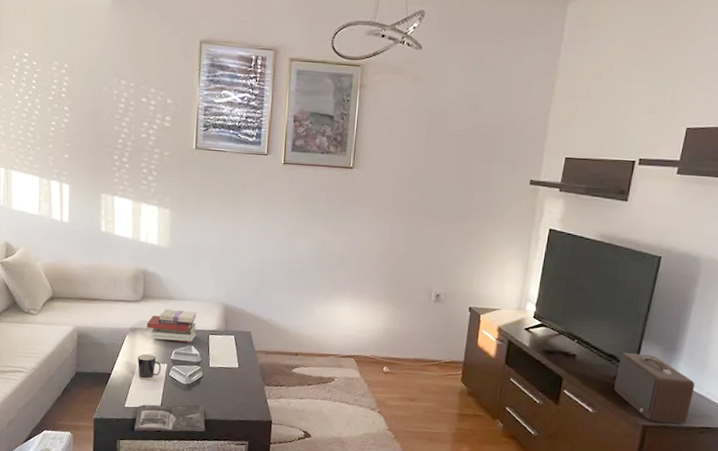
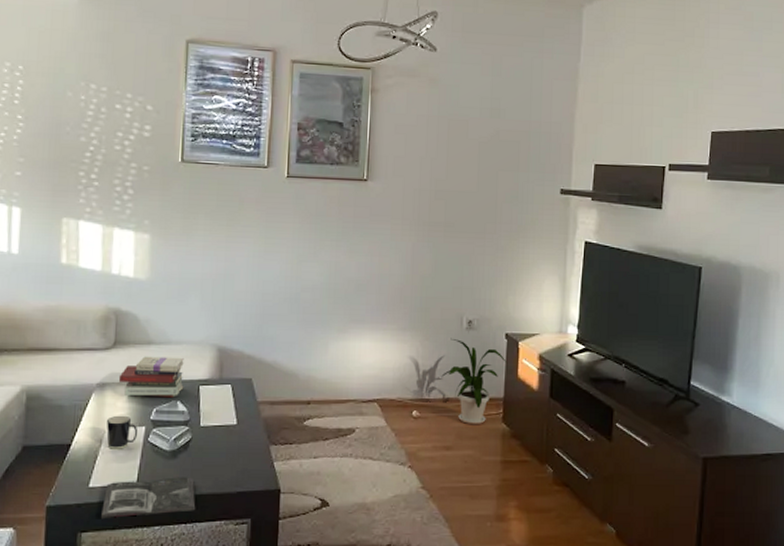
house plant: none [409,308,468,383] -> present [441,338,506,425]
speaker: present [614,353,695,424] -> none [669,375,750,452]

